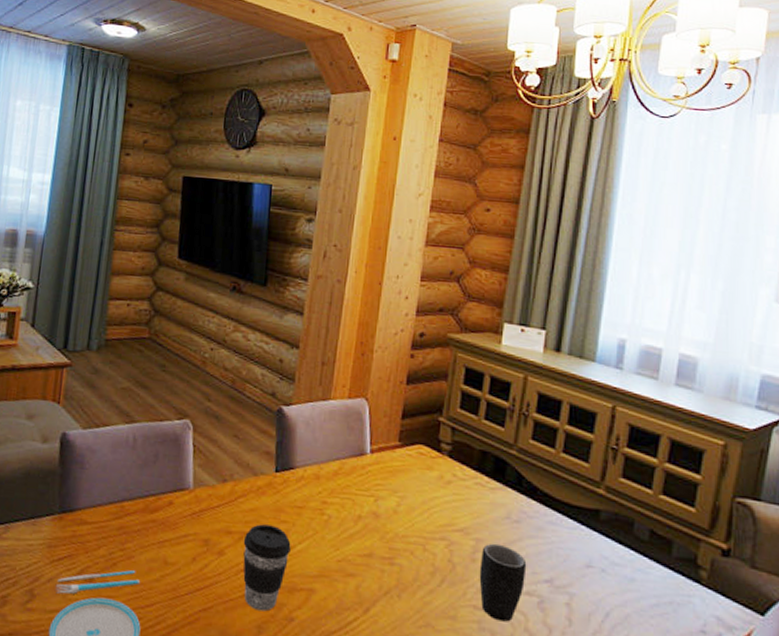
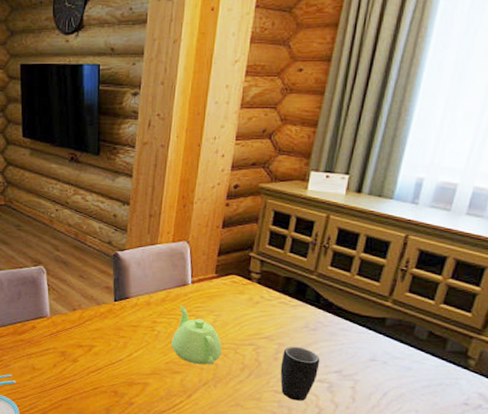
coffee cup: present [243,524,291,612] -> none [91,339,129,399]
teapot: none [345,481,407,566] -> present [171,305,222,365]

